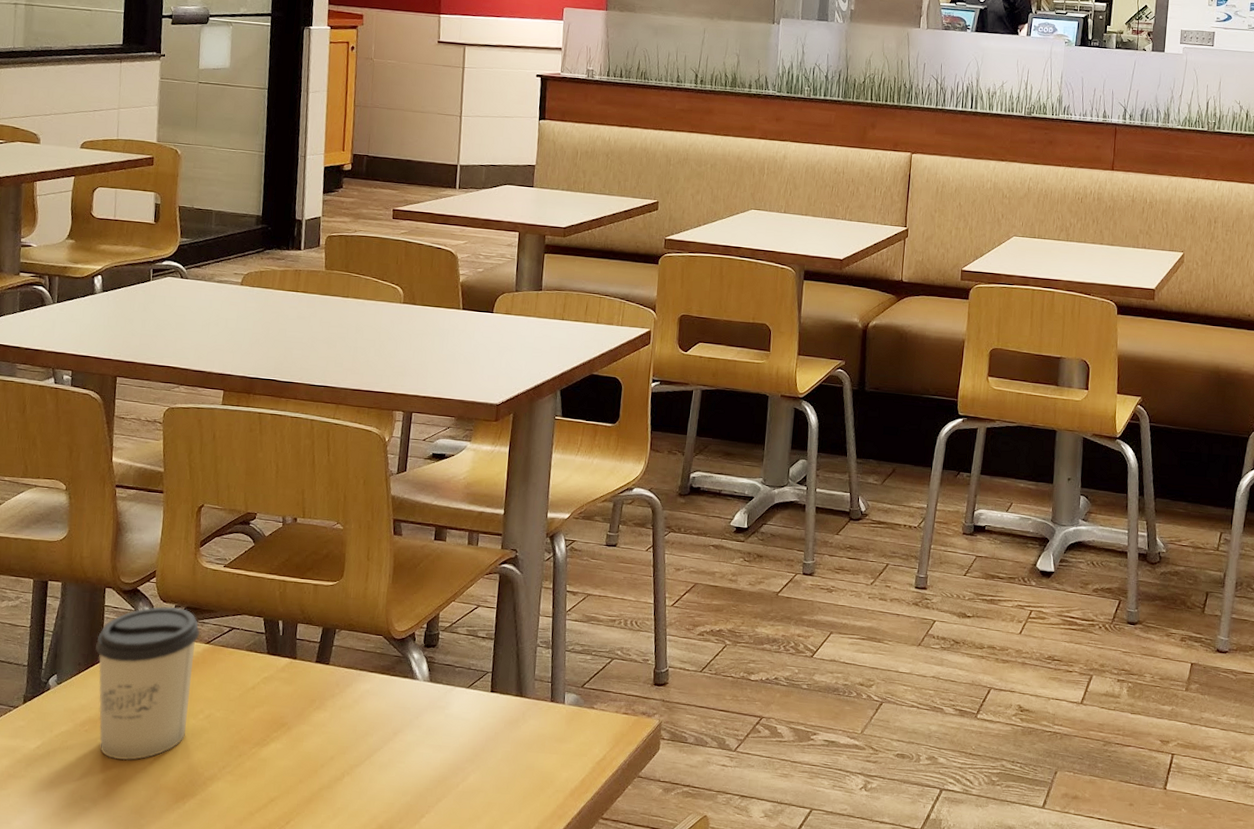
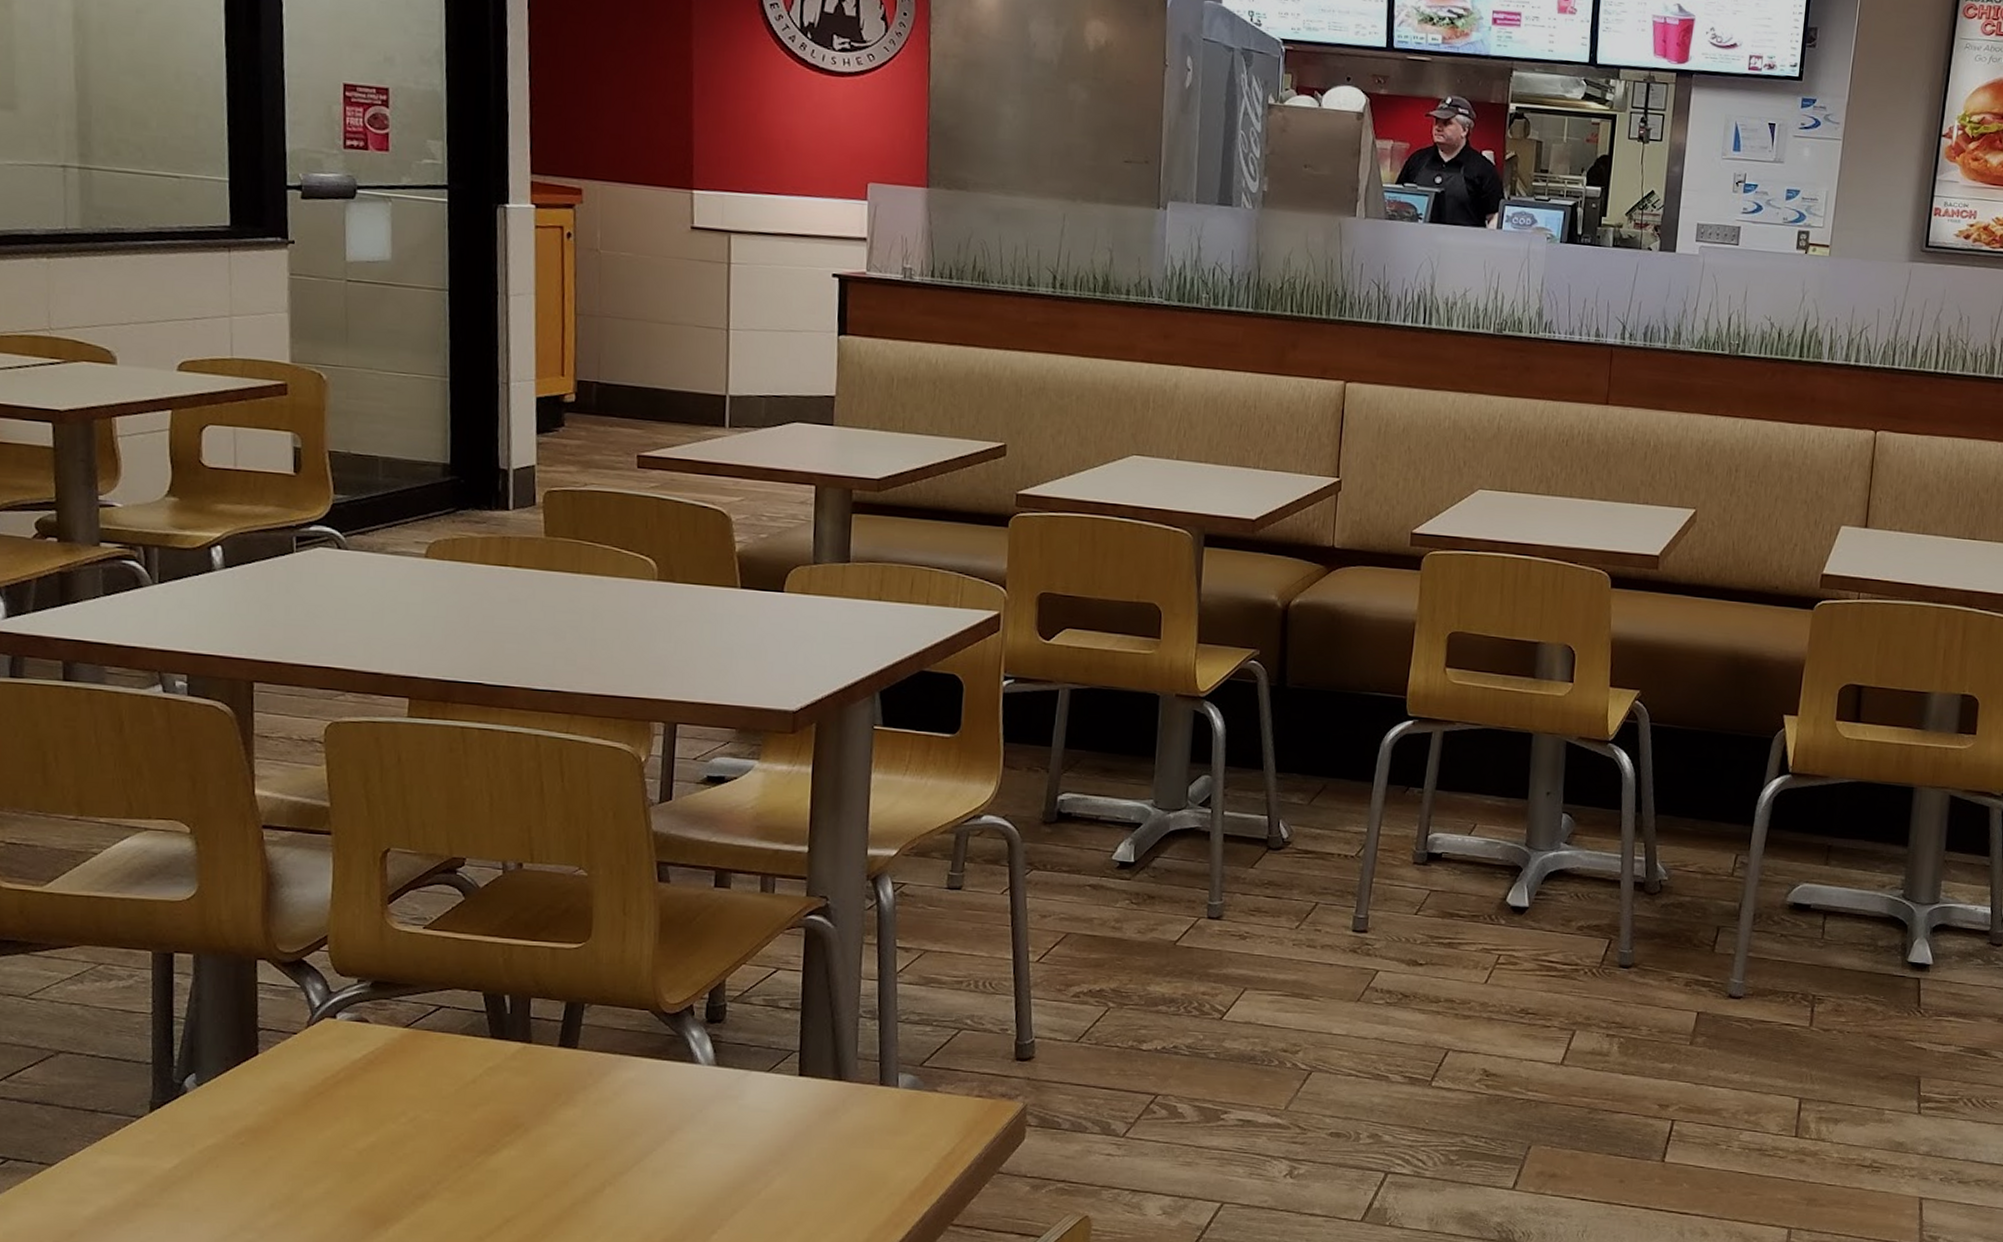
cup: present [95,606,200,761] -> none [248,981,395,1179]

